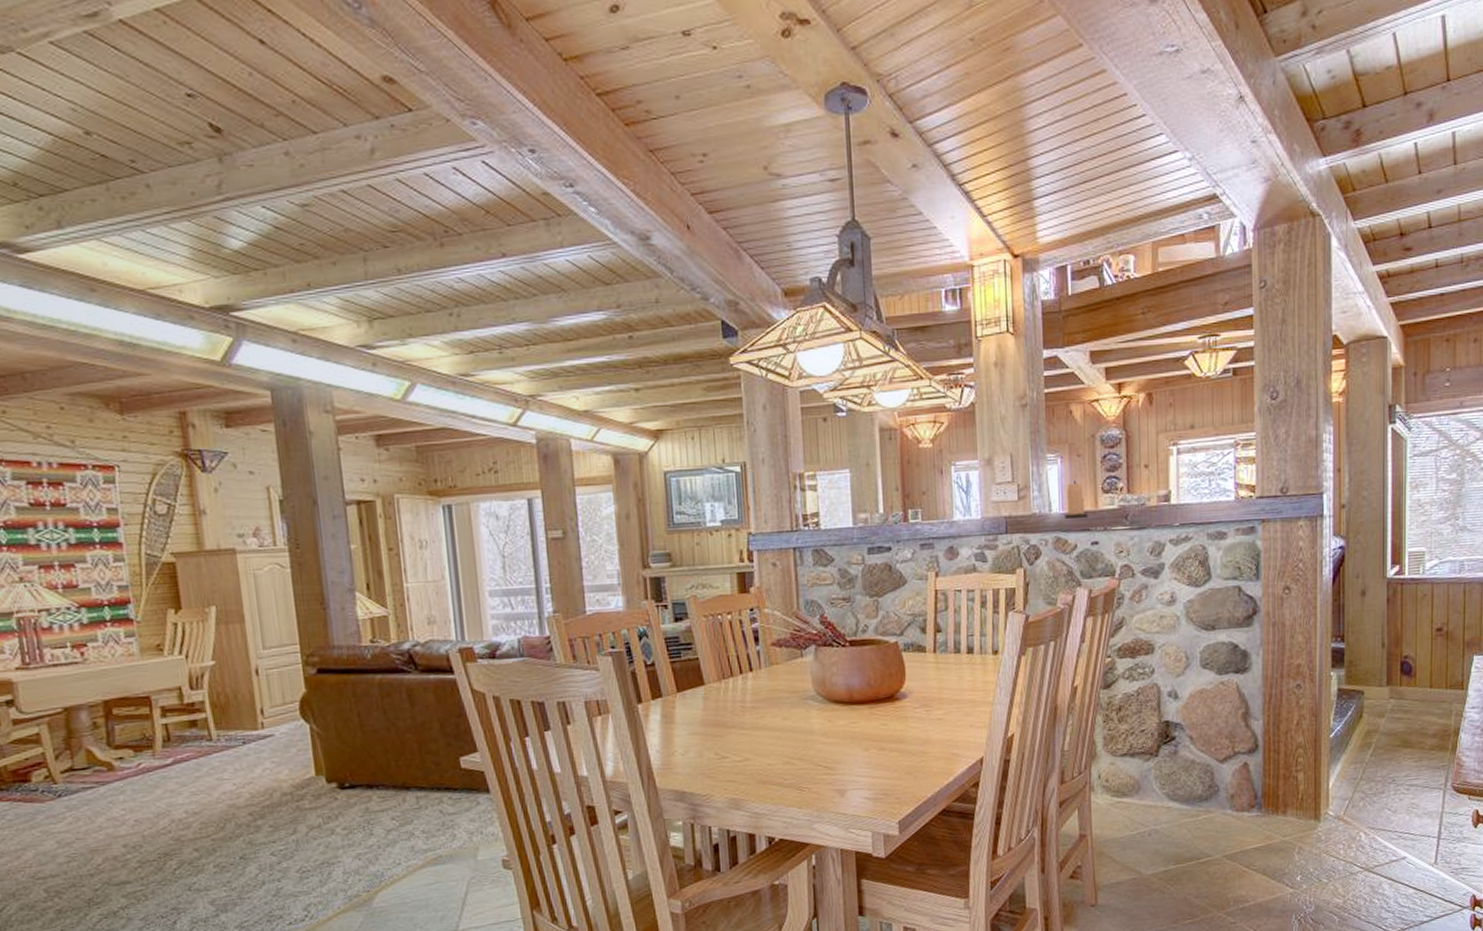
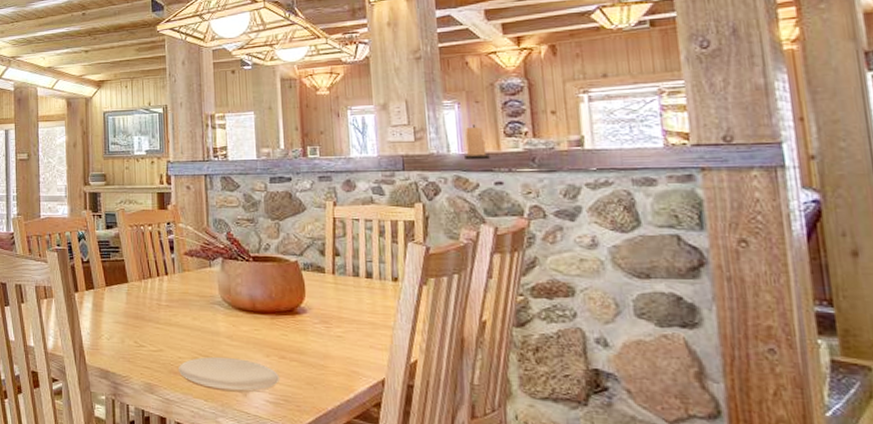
plate: none [767,756,880,795] -> present [177,356,281,393]

